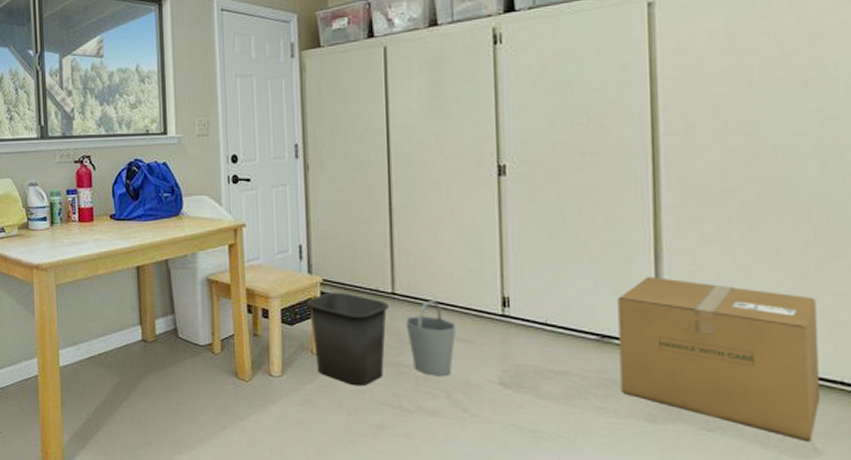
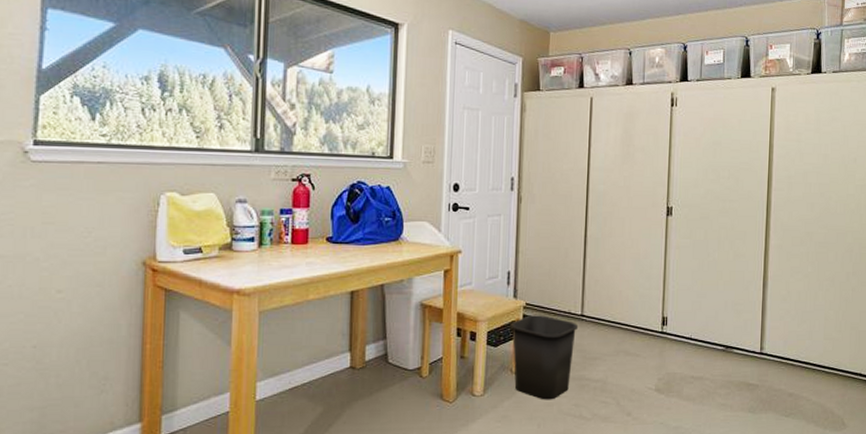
bucket: present [405,300,457,377] -> none [589,320,628,387]
box: present [618,277,821,441] -> none [735,300,851,418]

